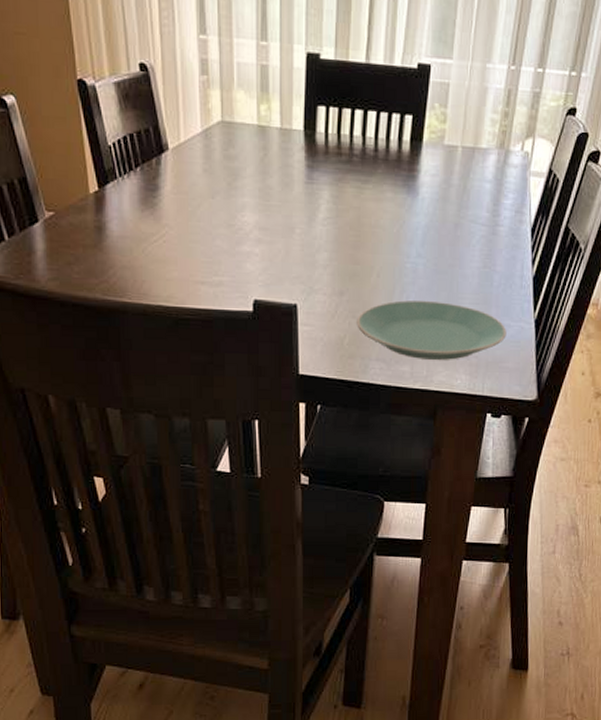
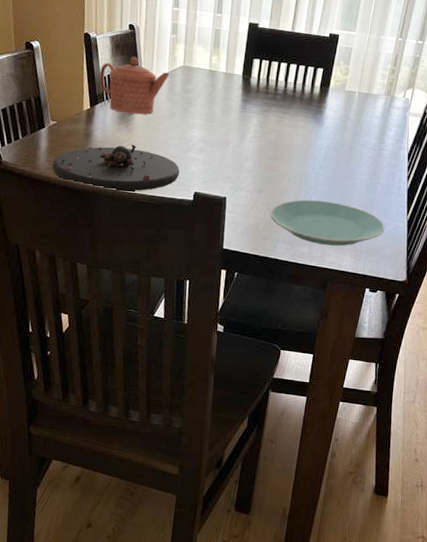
plate: none [56,239,231,306] -> present [52,145,180,192]
teapot: none [106,111,204,195] -> present [99,56,170,115]

